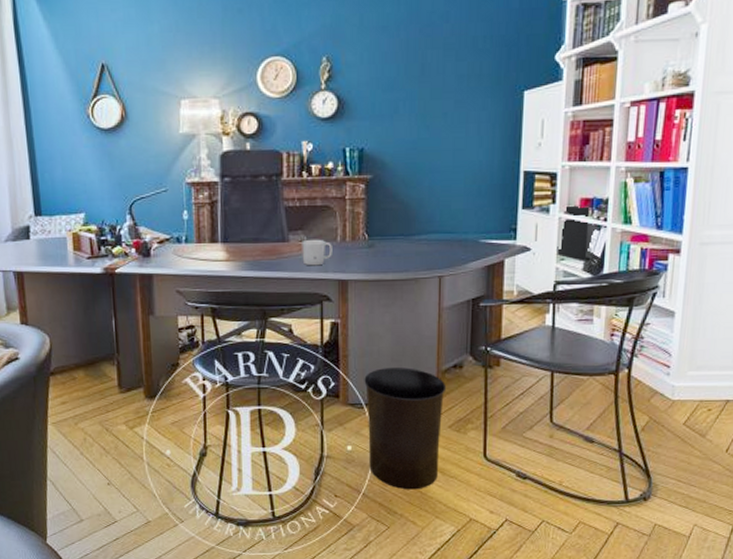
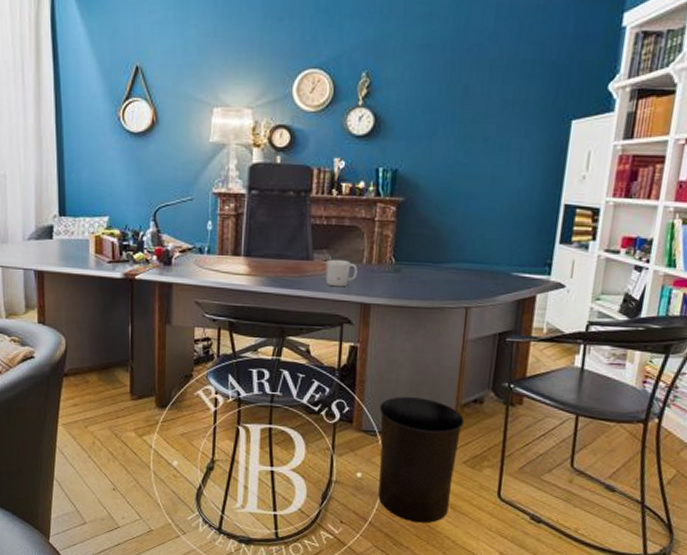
binder: present [557,205,602,262] -> none [592,244,645,303]

